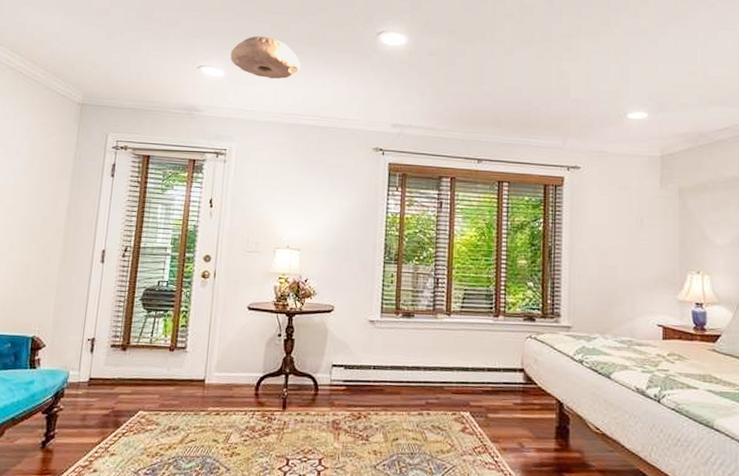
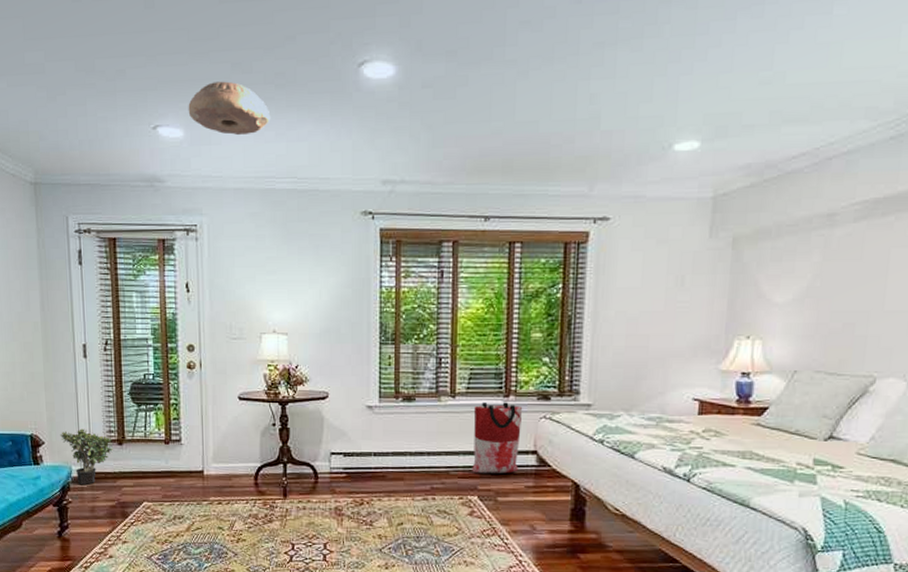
potted plant: none [62,332,116,392] -> present [60,428,113,486]
bag: none [464,321,511,390] -> present [472,402,523,474]

